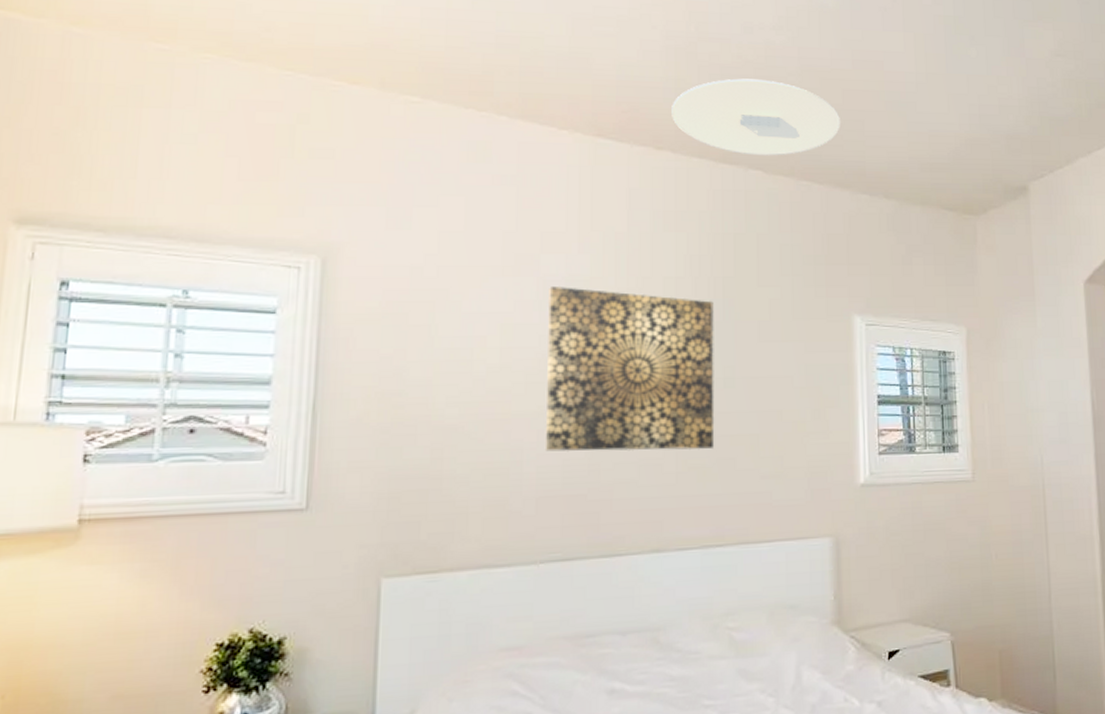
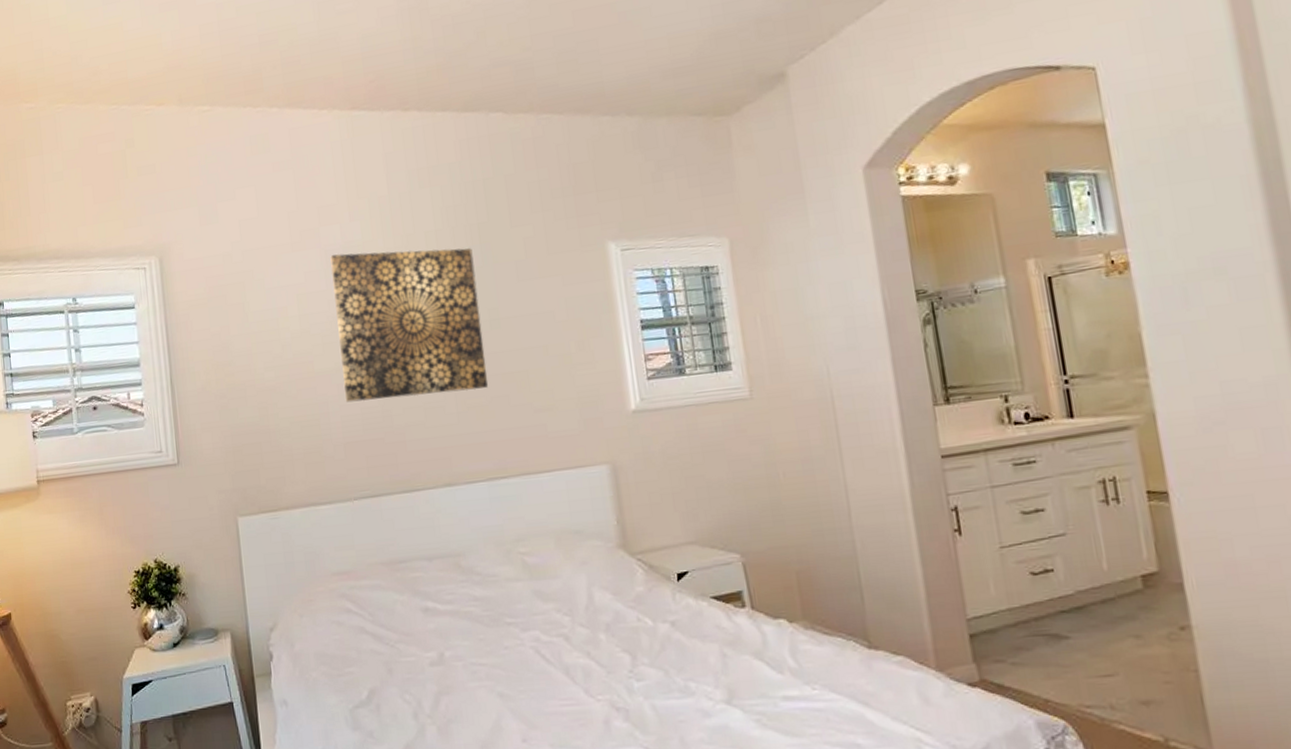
ceiling light: present [672,78,840,156] -> none [412,18,574,100]

